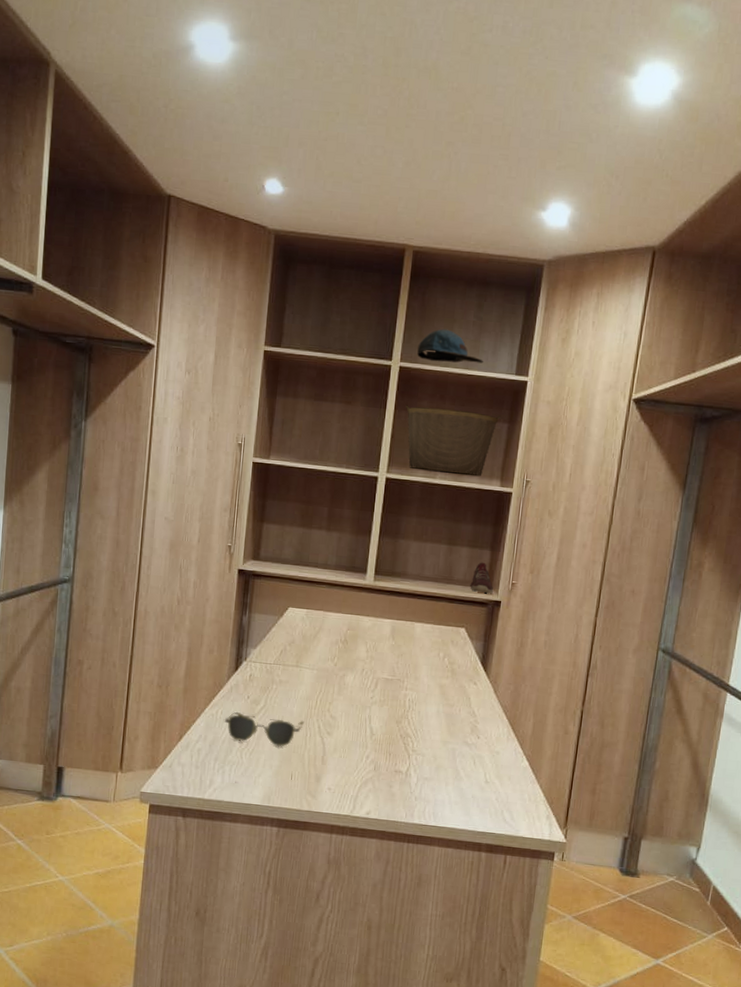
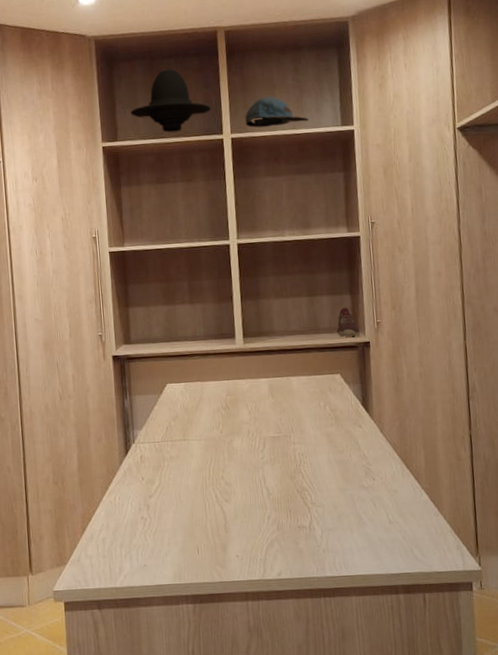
sunglasses: present [225,712,304,747] -> none [124,492,201,524]
hat: none [300,280,385,349] -> present [130,69,212,133]
basket: present [405,405,500,477] -> none [243,166,335,232]

